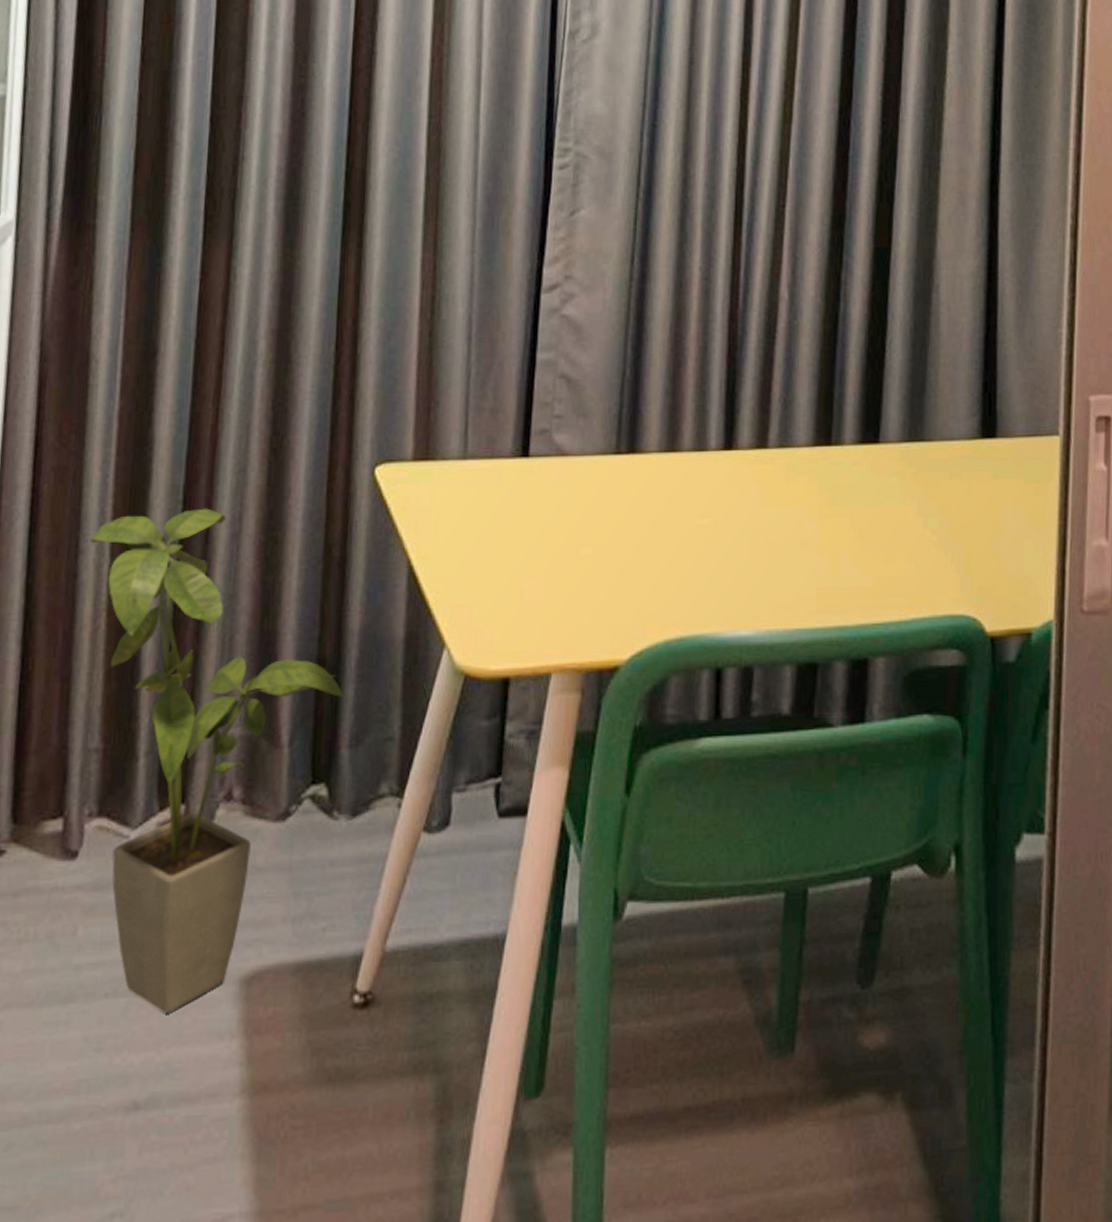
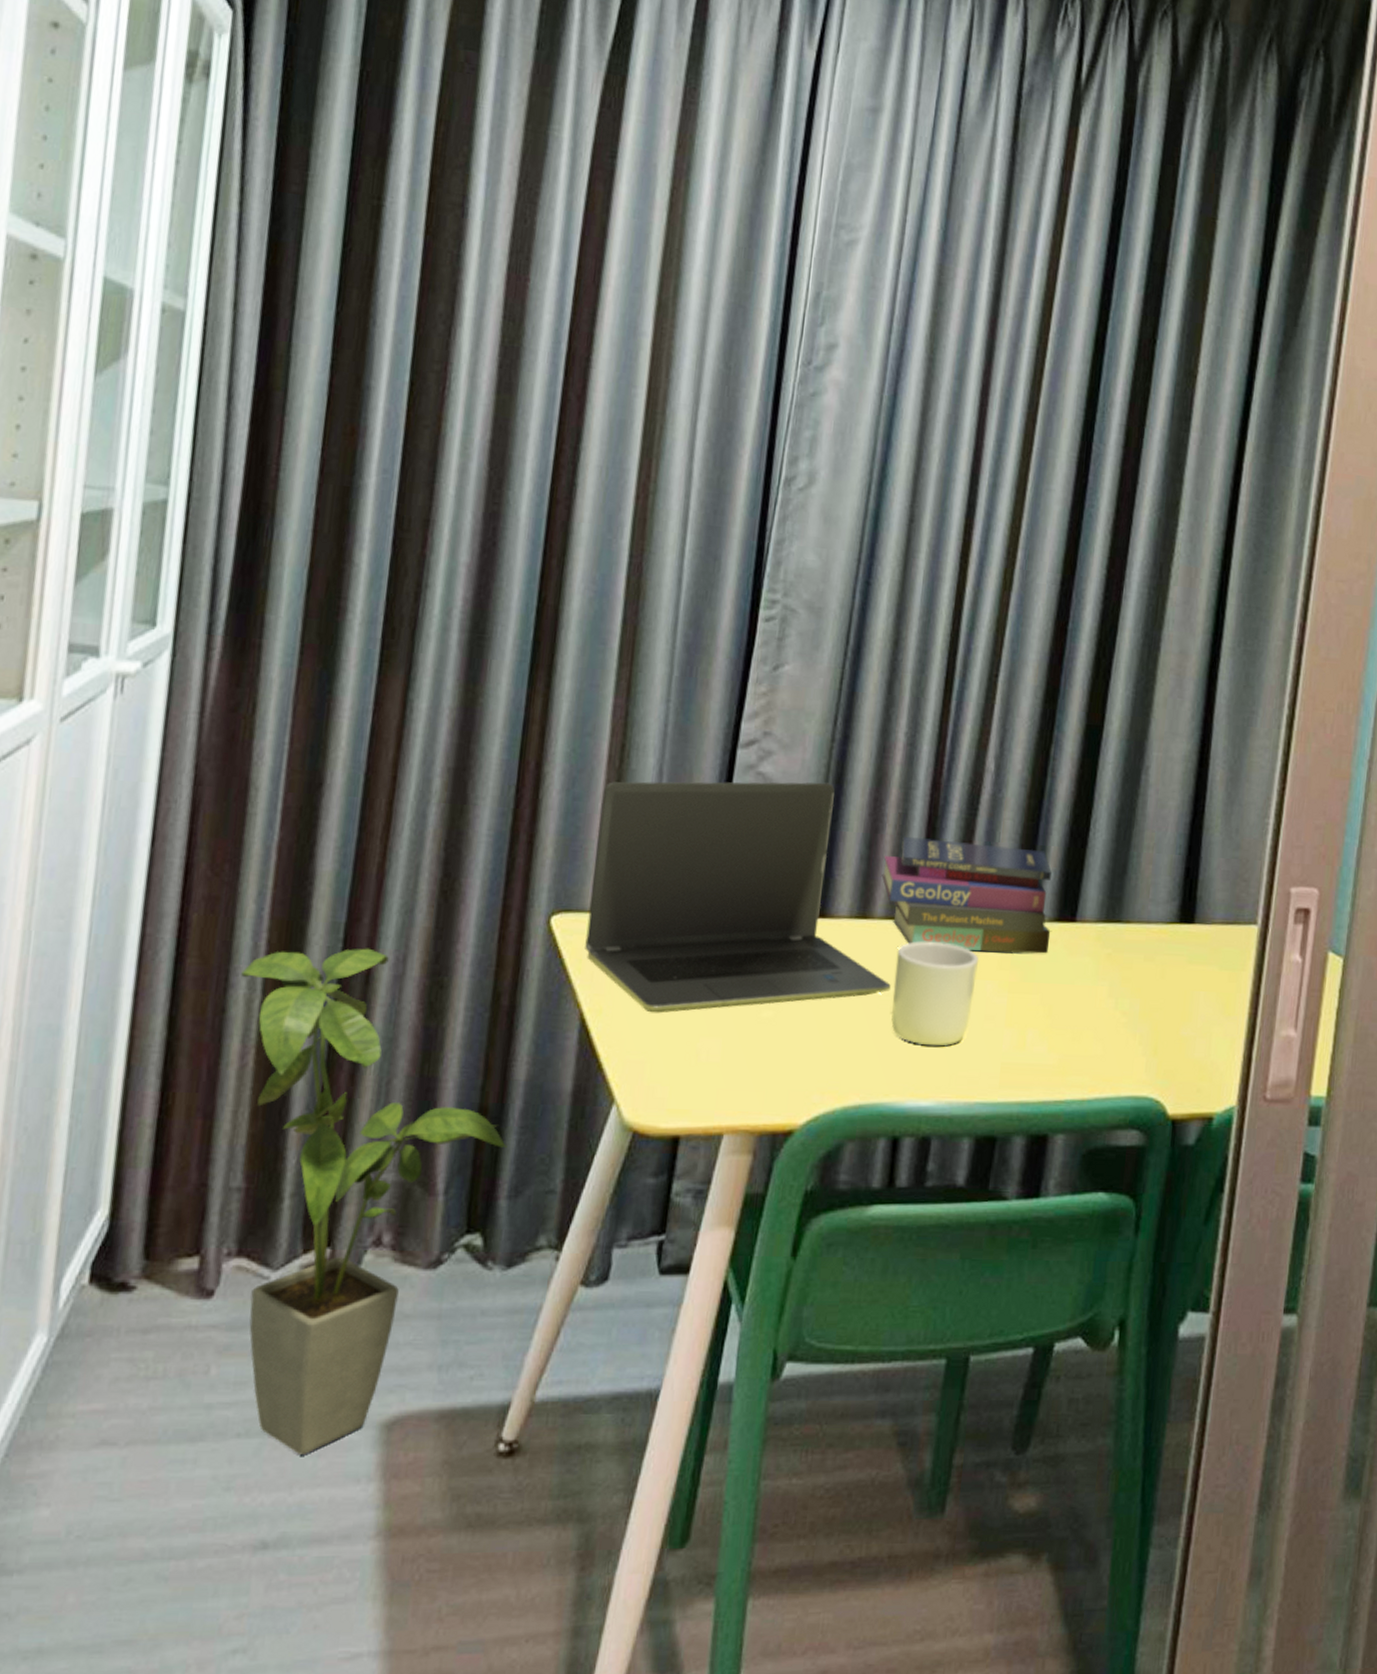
laptop computer: none [408,321,703,557] -> present [585,781,891,1013]
books: none [687,368,856,478] -> present [881,836,1052,954]
mug: none [705,470,787,575] -> present [891,941,978,1046]

